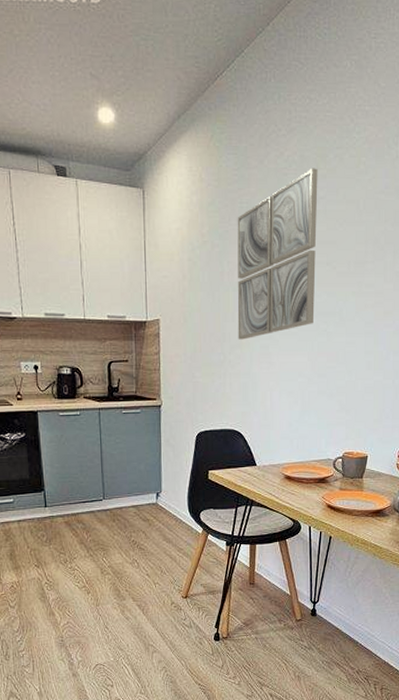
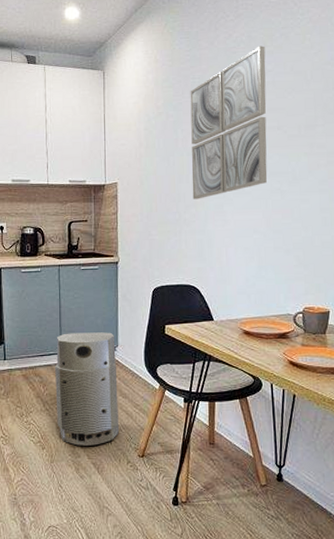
air purifier: none [98,478,163,589] -> present [55,332,119,446]

